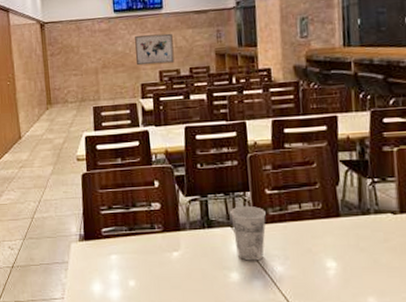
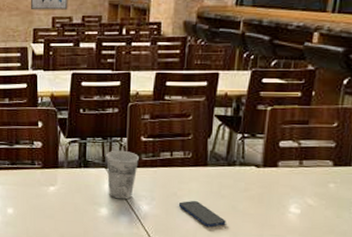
smartphone: none [315,257,371,285] -> present [178,201,226,227]

